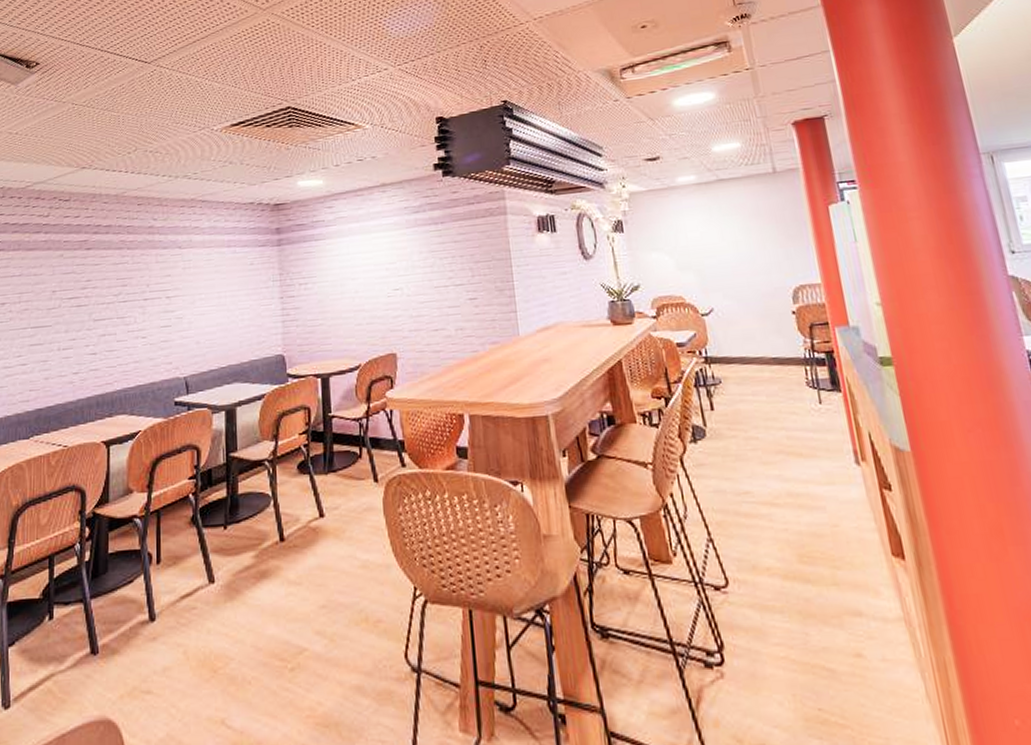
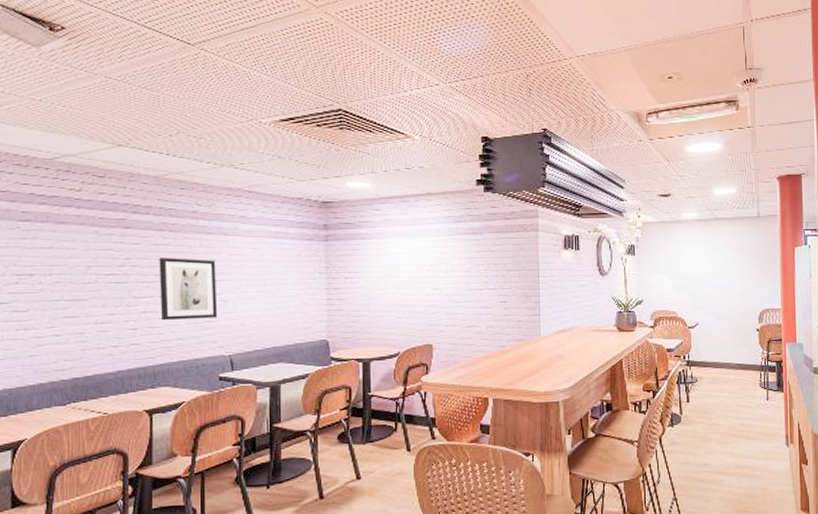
wall art: none [118,275,173,343] -> present [159,257,218,321]

